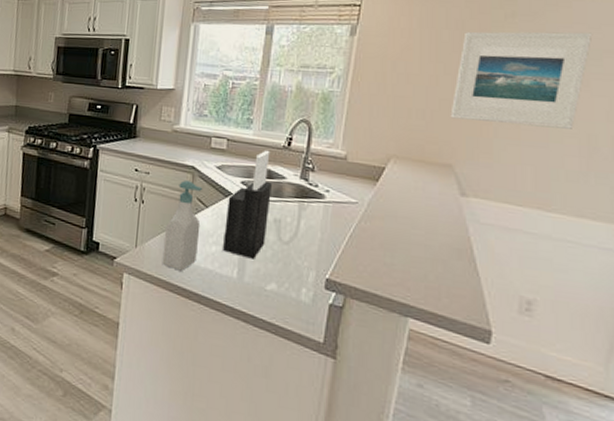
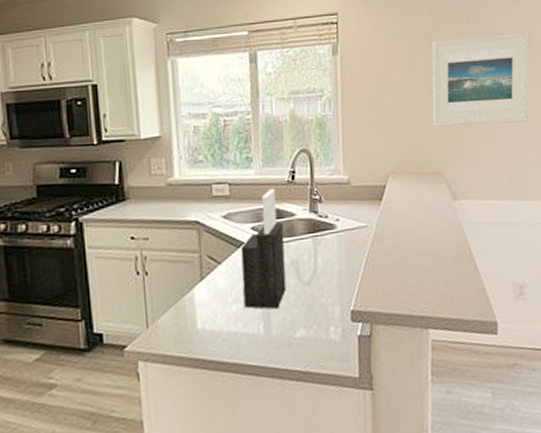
soap bottle: present [162,181,203,271] -> none [177,238,218,343]

